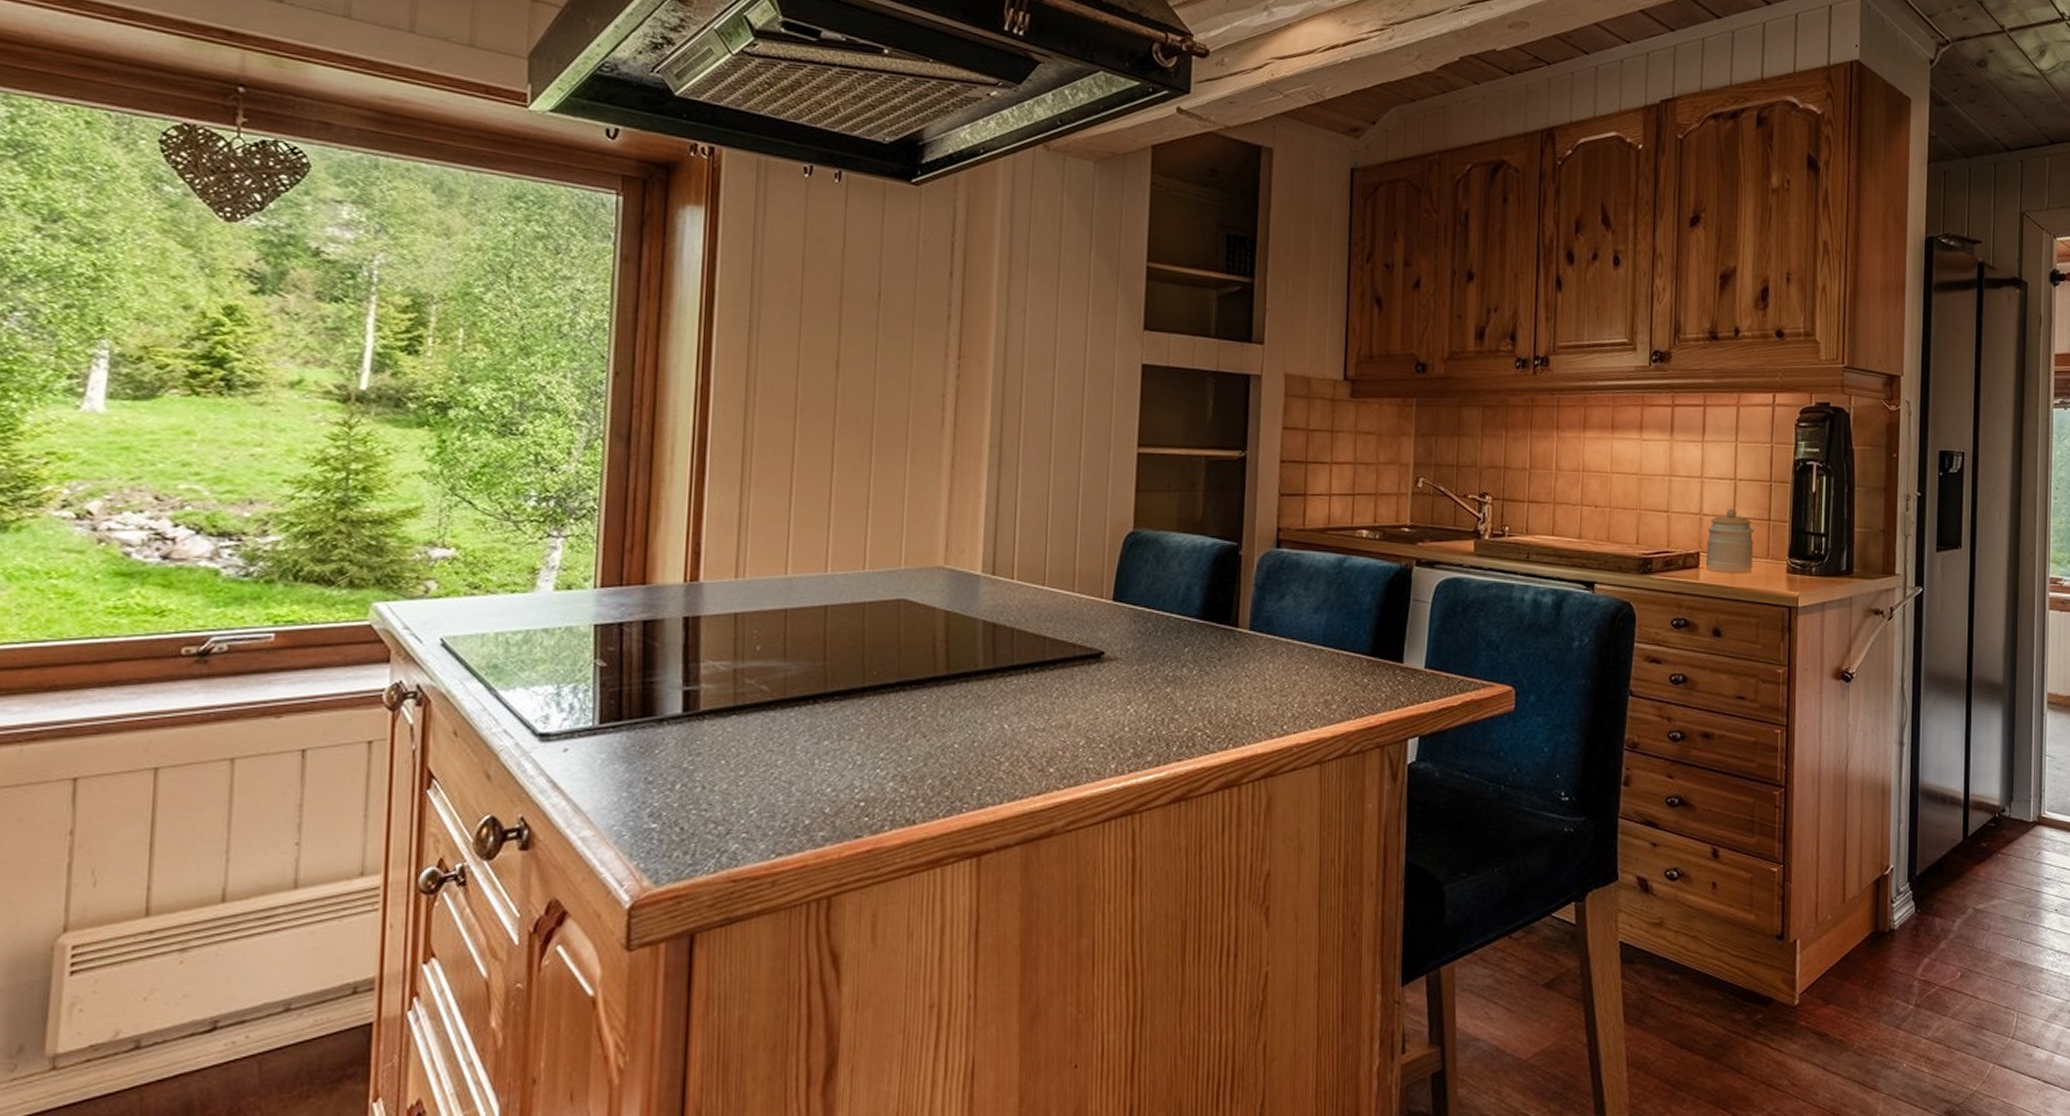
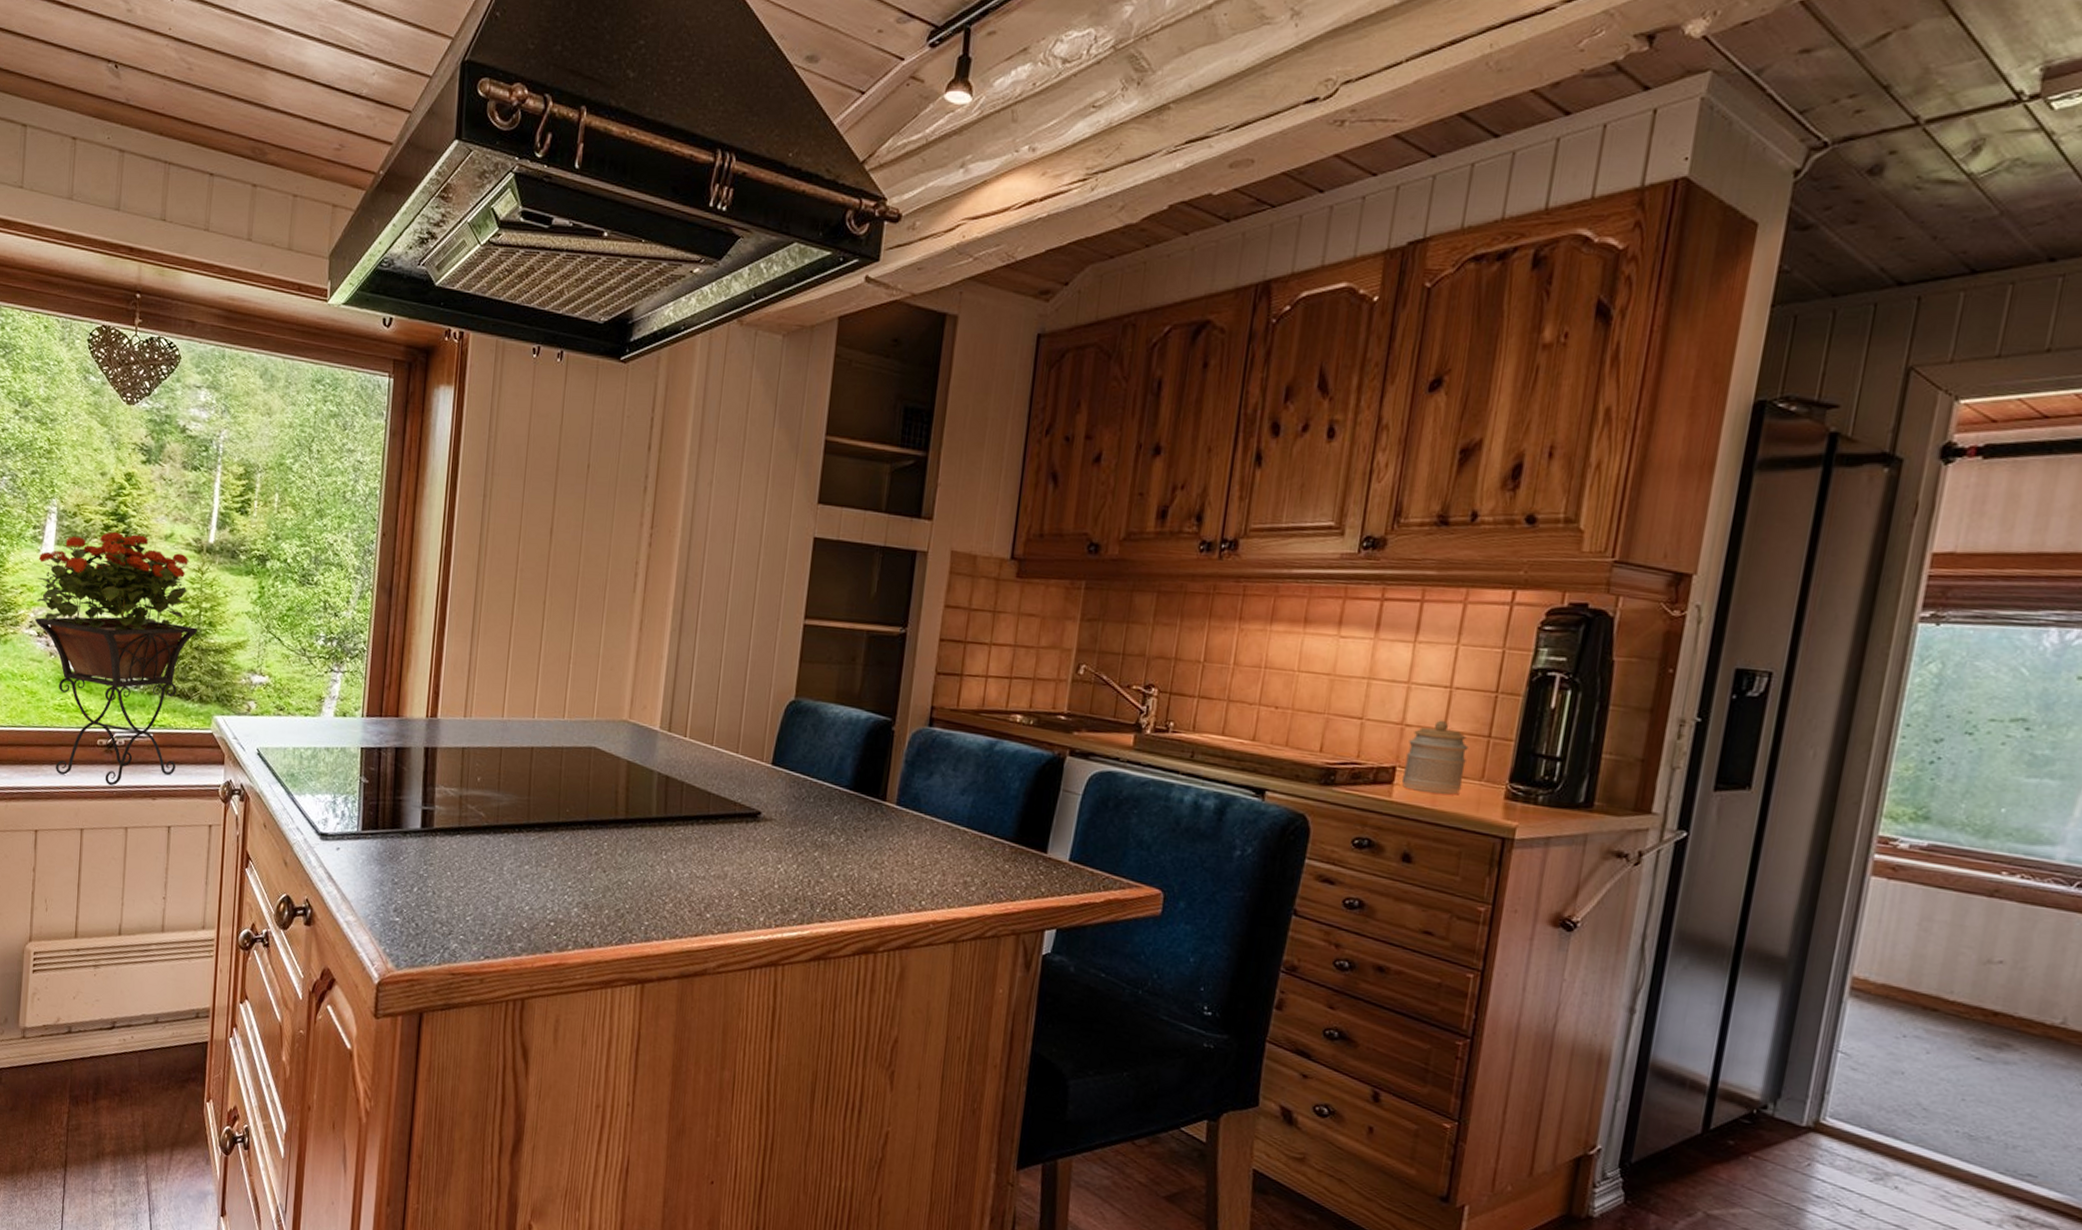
potted flower: none [72,379,345,707] -> present [35,531,198,786]

